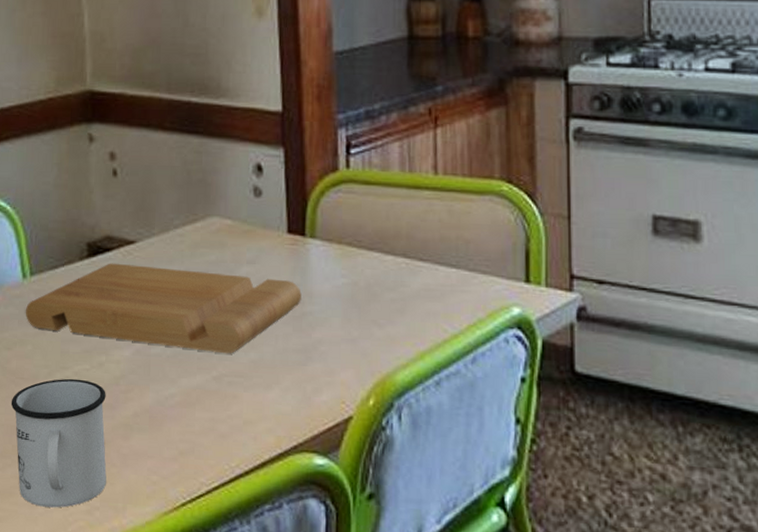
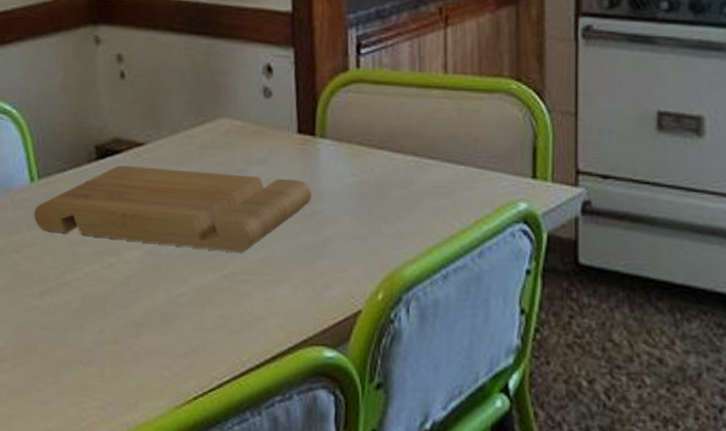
mug: present [11,378,107,508] -> none [21,279,119,405]

